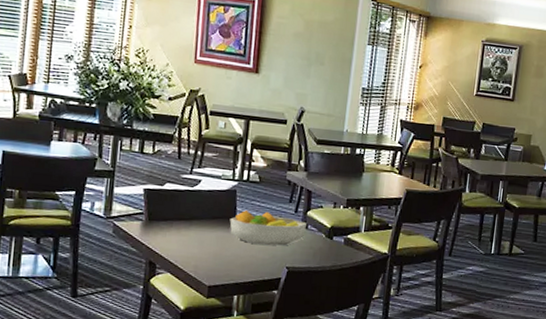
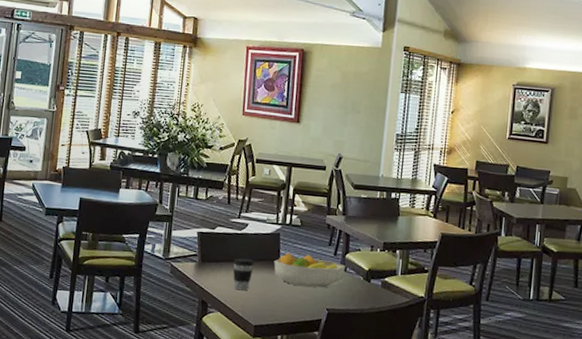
coffee cup: none [184,216,208,250] -> present [232,258,254,291]

